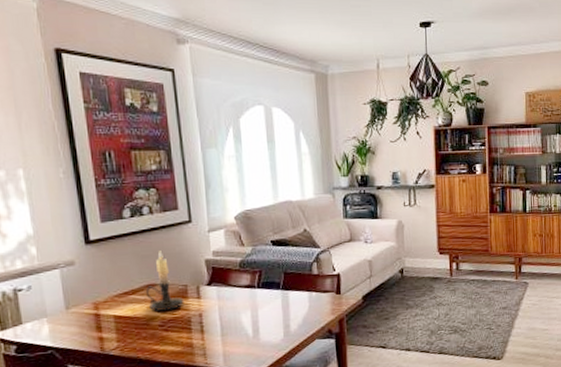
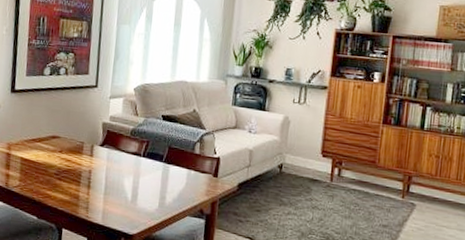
candle holder: present [145,251,184,311] -> none [49,108,79,162]

